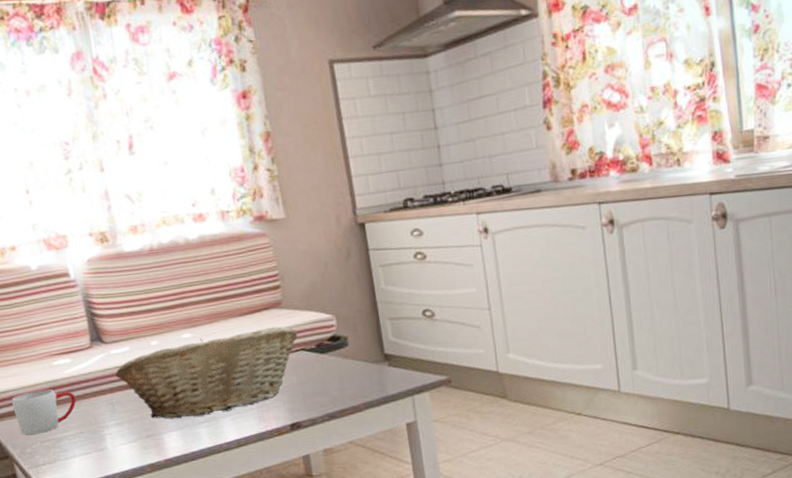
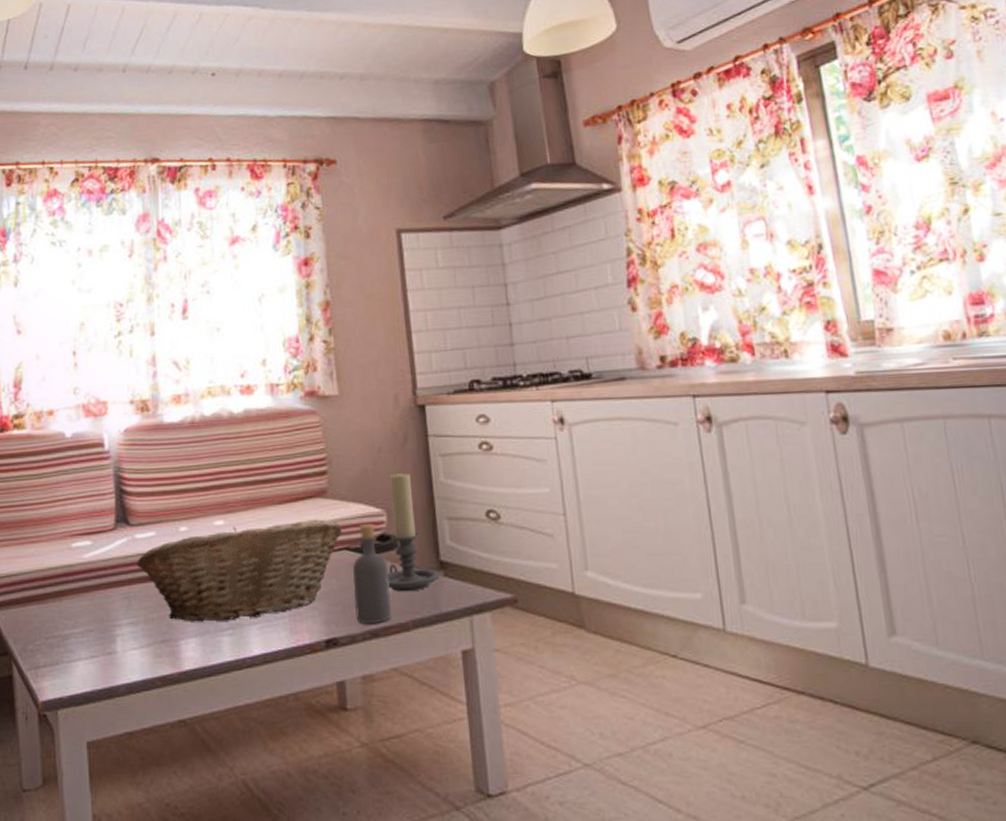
mug: present [11,389,77,435] -> none [21,574,91,628]
bottle: none [309,328,345,409] -> present [353,524,391,623]
candle holder: none [336,282,385,382] -> present [387,471,440,592]

